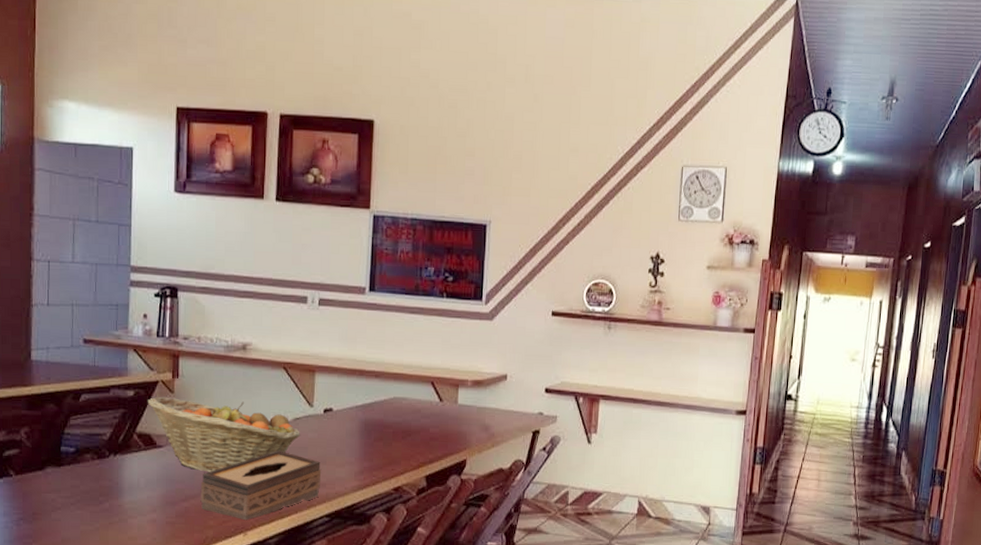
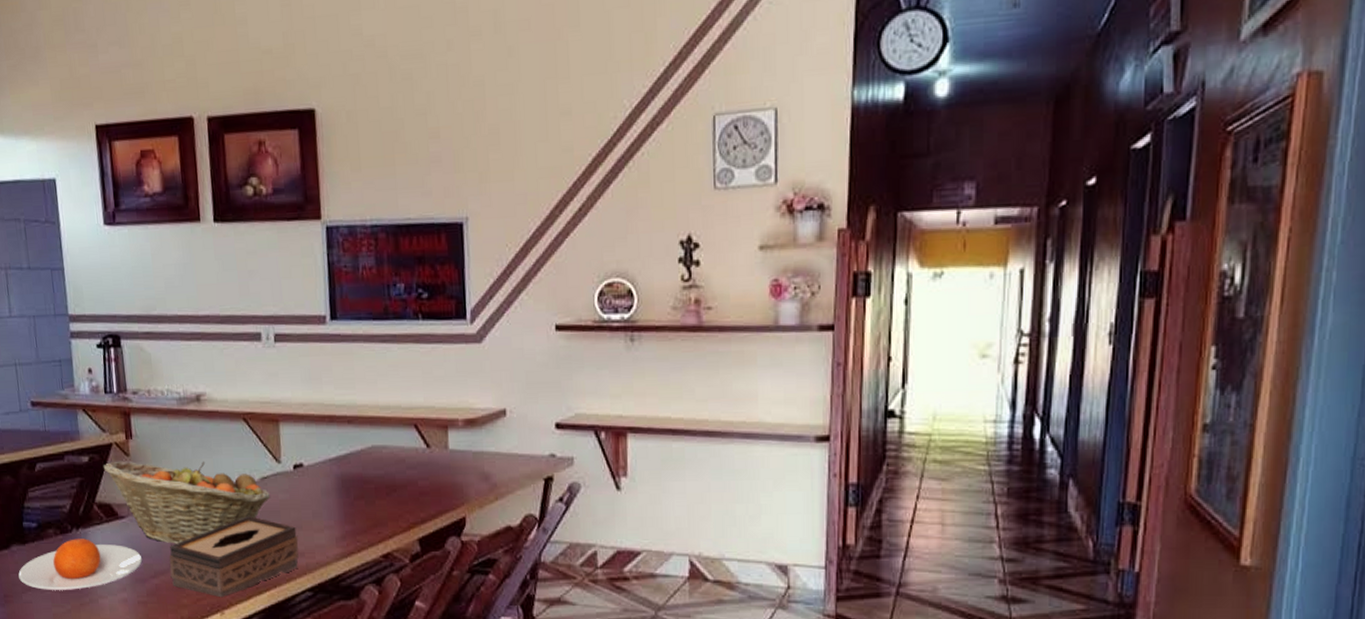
plate: none [50,464,175,510] -> present [18,538,143,590]

